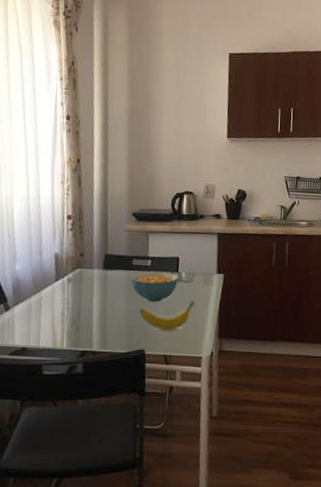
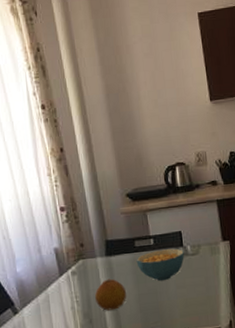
fruit: none [86,291,117,322] -> present [95,278,127,311]
banana: present [139,301,194,331] -> none [150,273,204,308]

